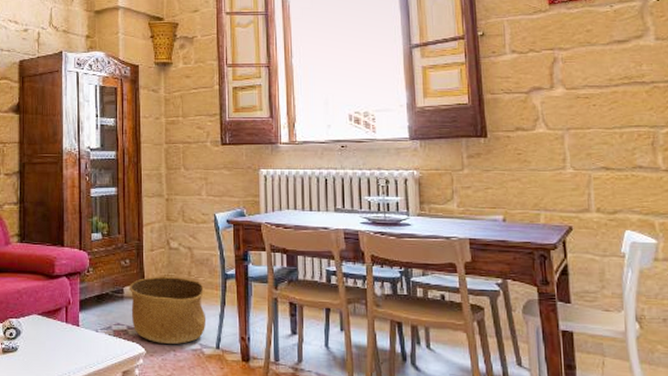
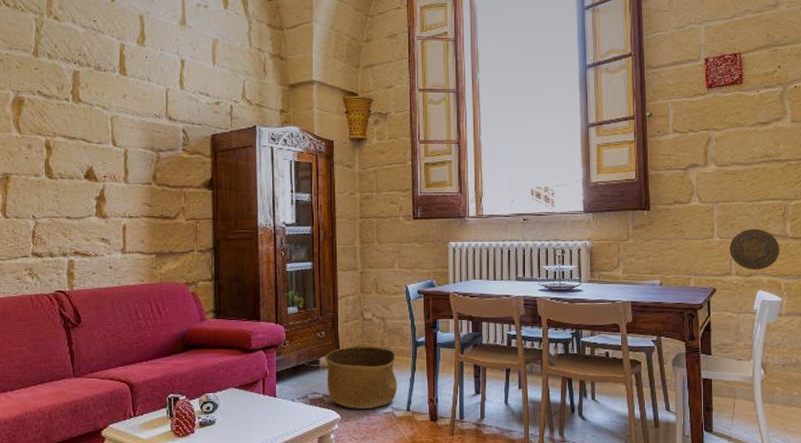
decorative plate: none [586,159,651,208] -> present [729,228,780,271]

